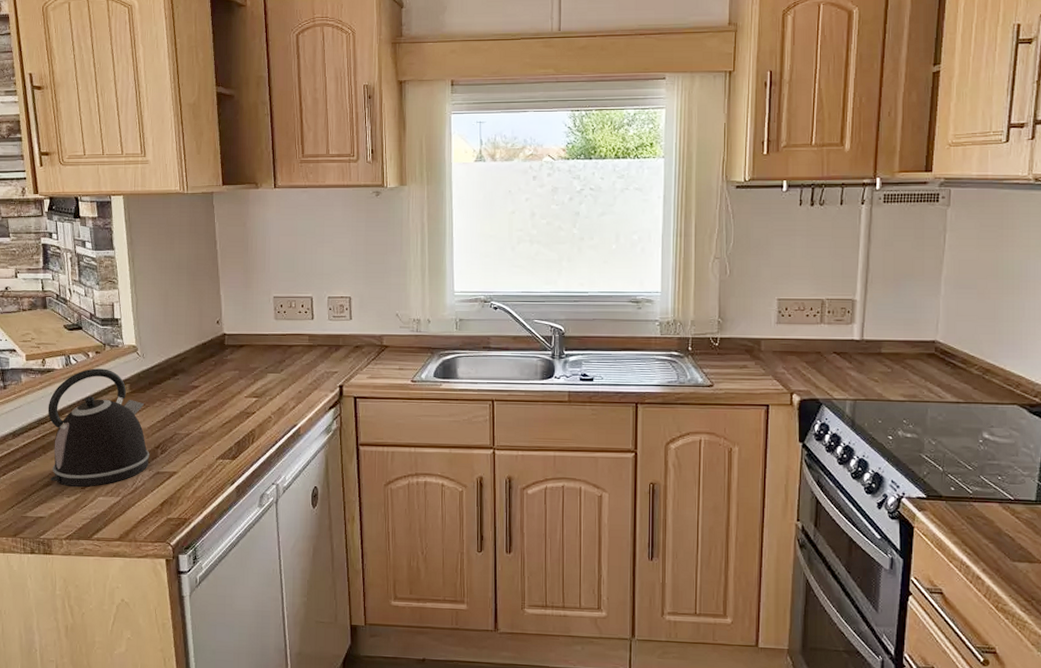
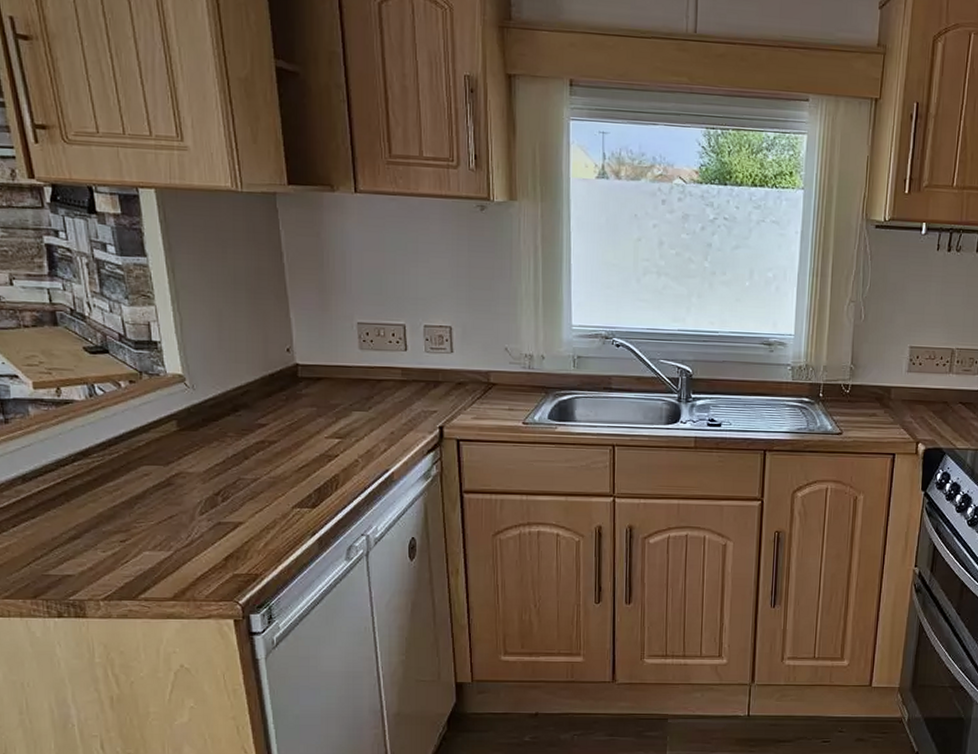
kettle: present [48,368,150,487] -> none [68,400,208,540]

